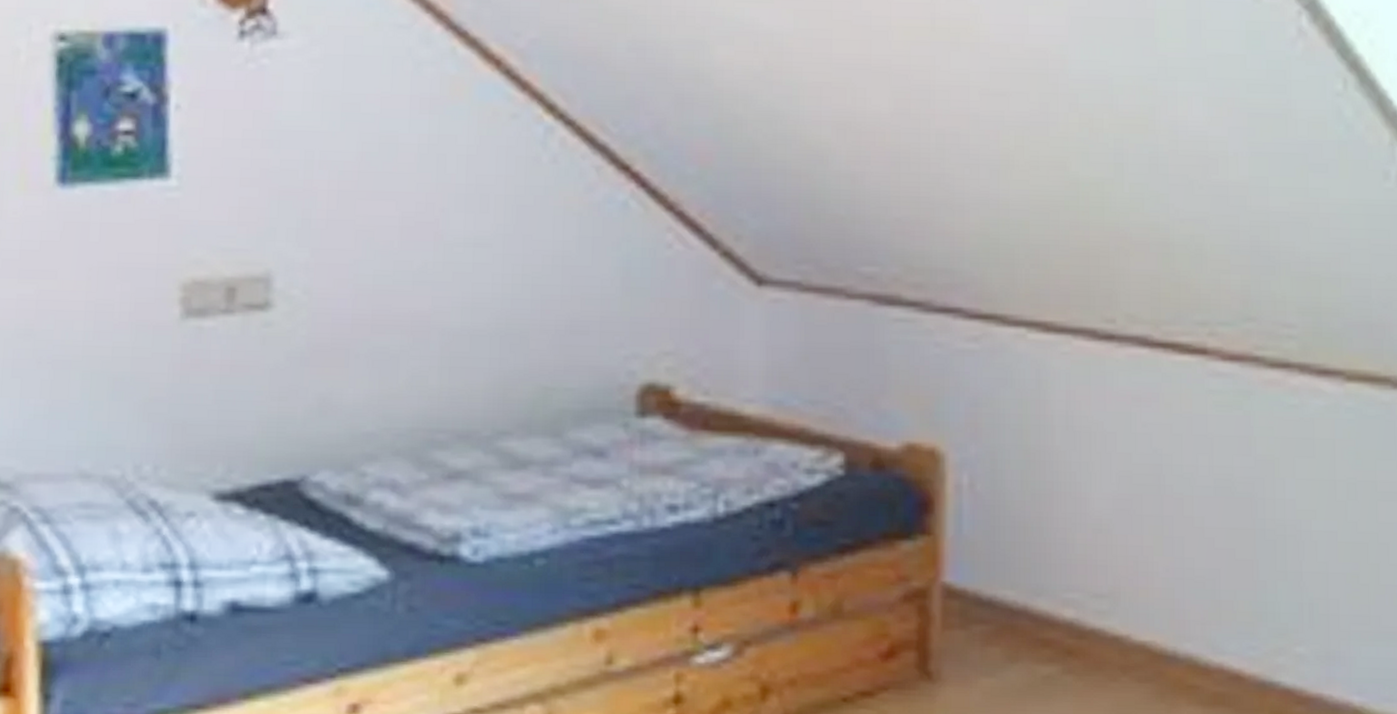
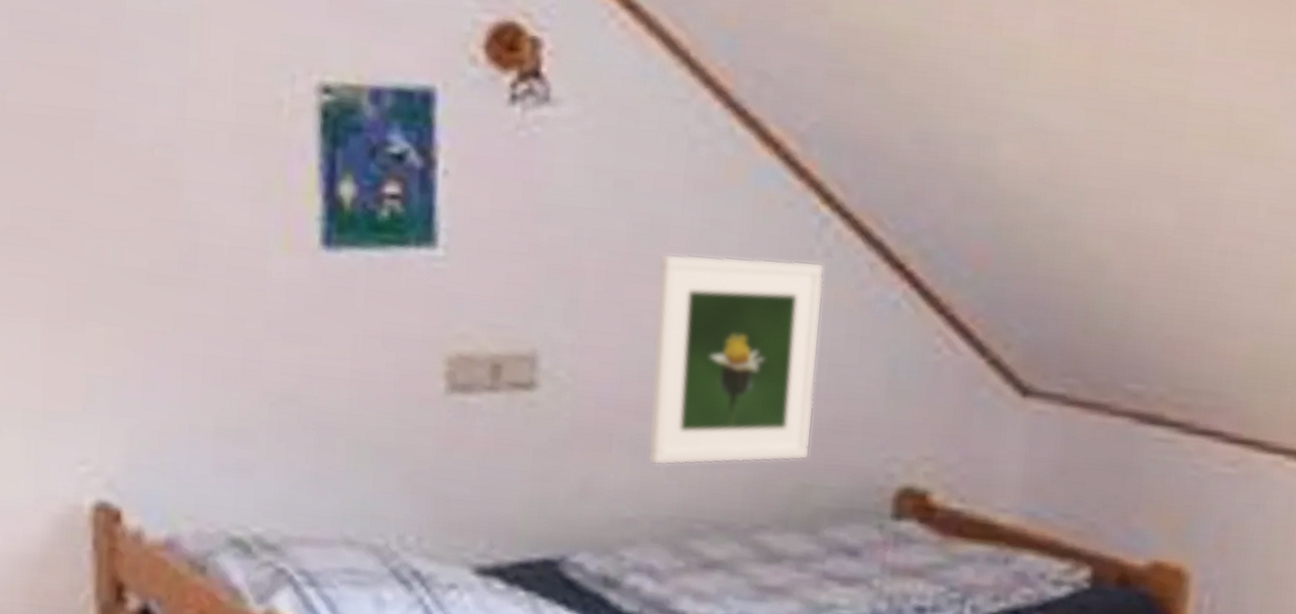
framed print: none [385,168,553,377] -> present [647,253,825,466]

